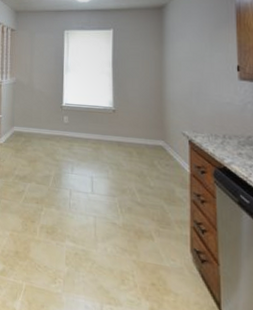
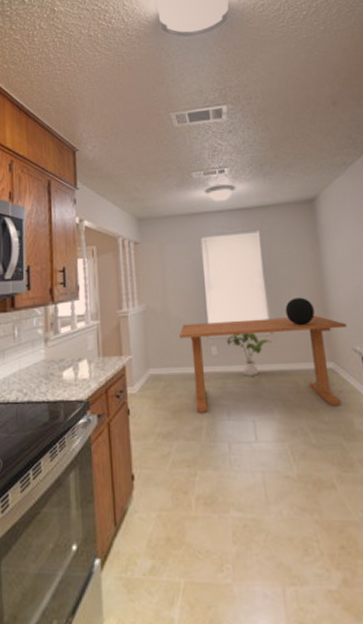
dining table: none [39,96,179,176] -> present [179,315,347,412]
house plant: none [76,108,113,143] -> present [226,333,272,376]
decorative globe: none [127,86,152,109] -> present [285,297,315,326]

